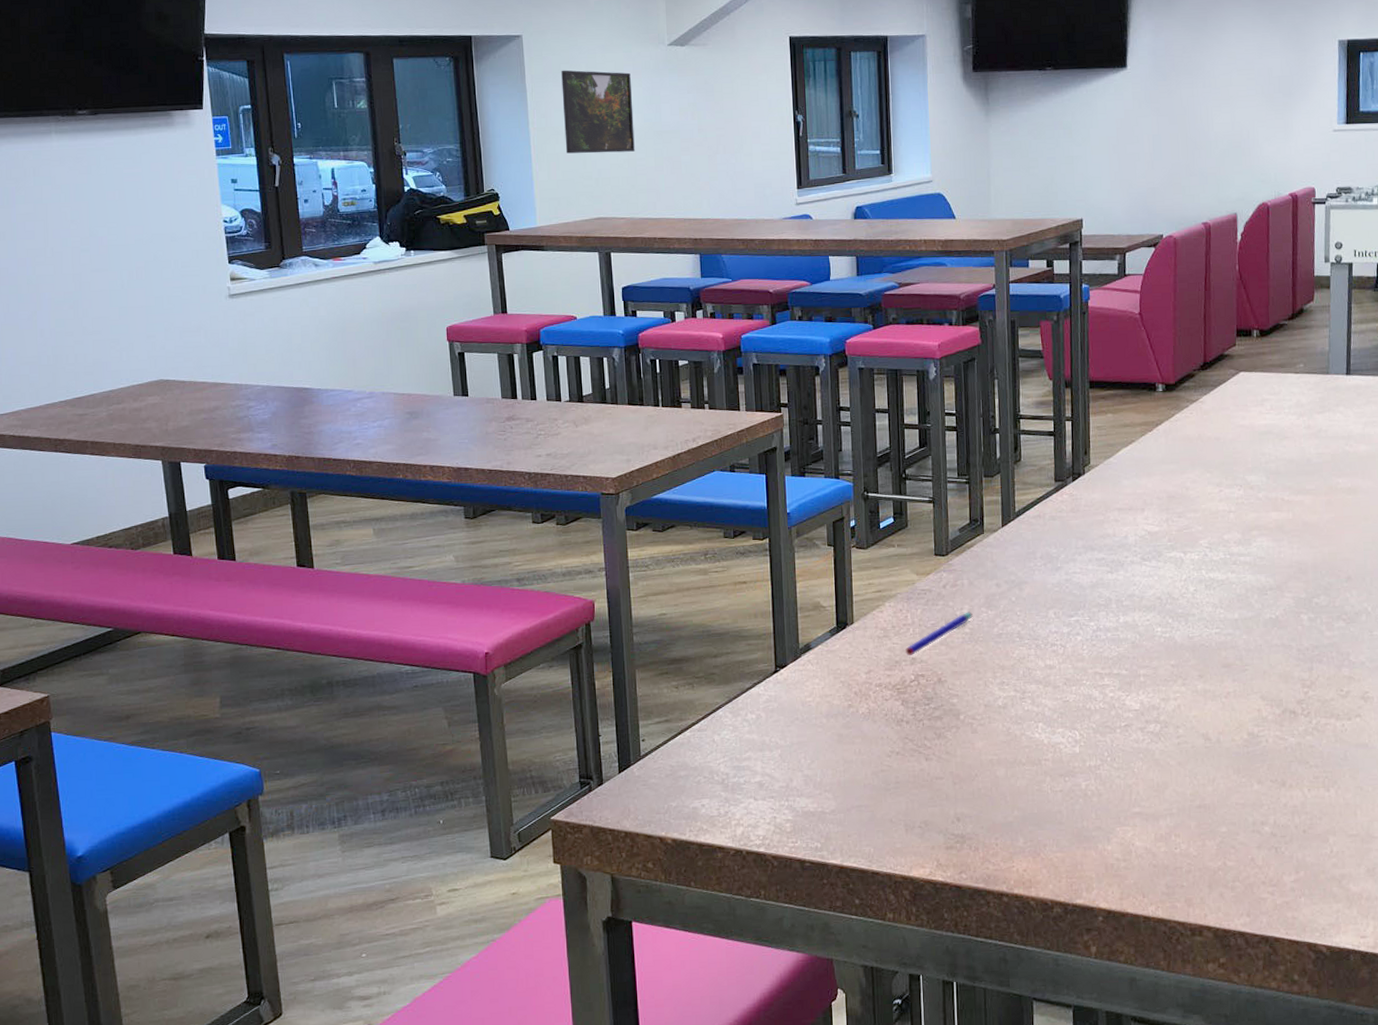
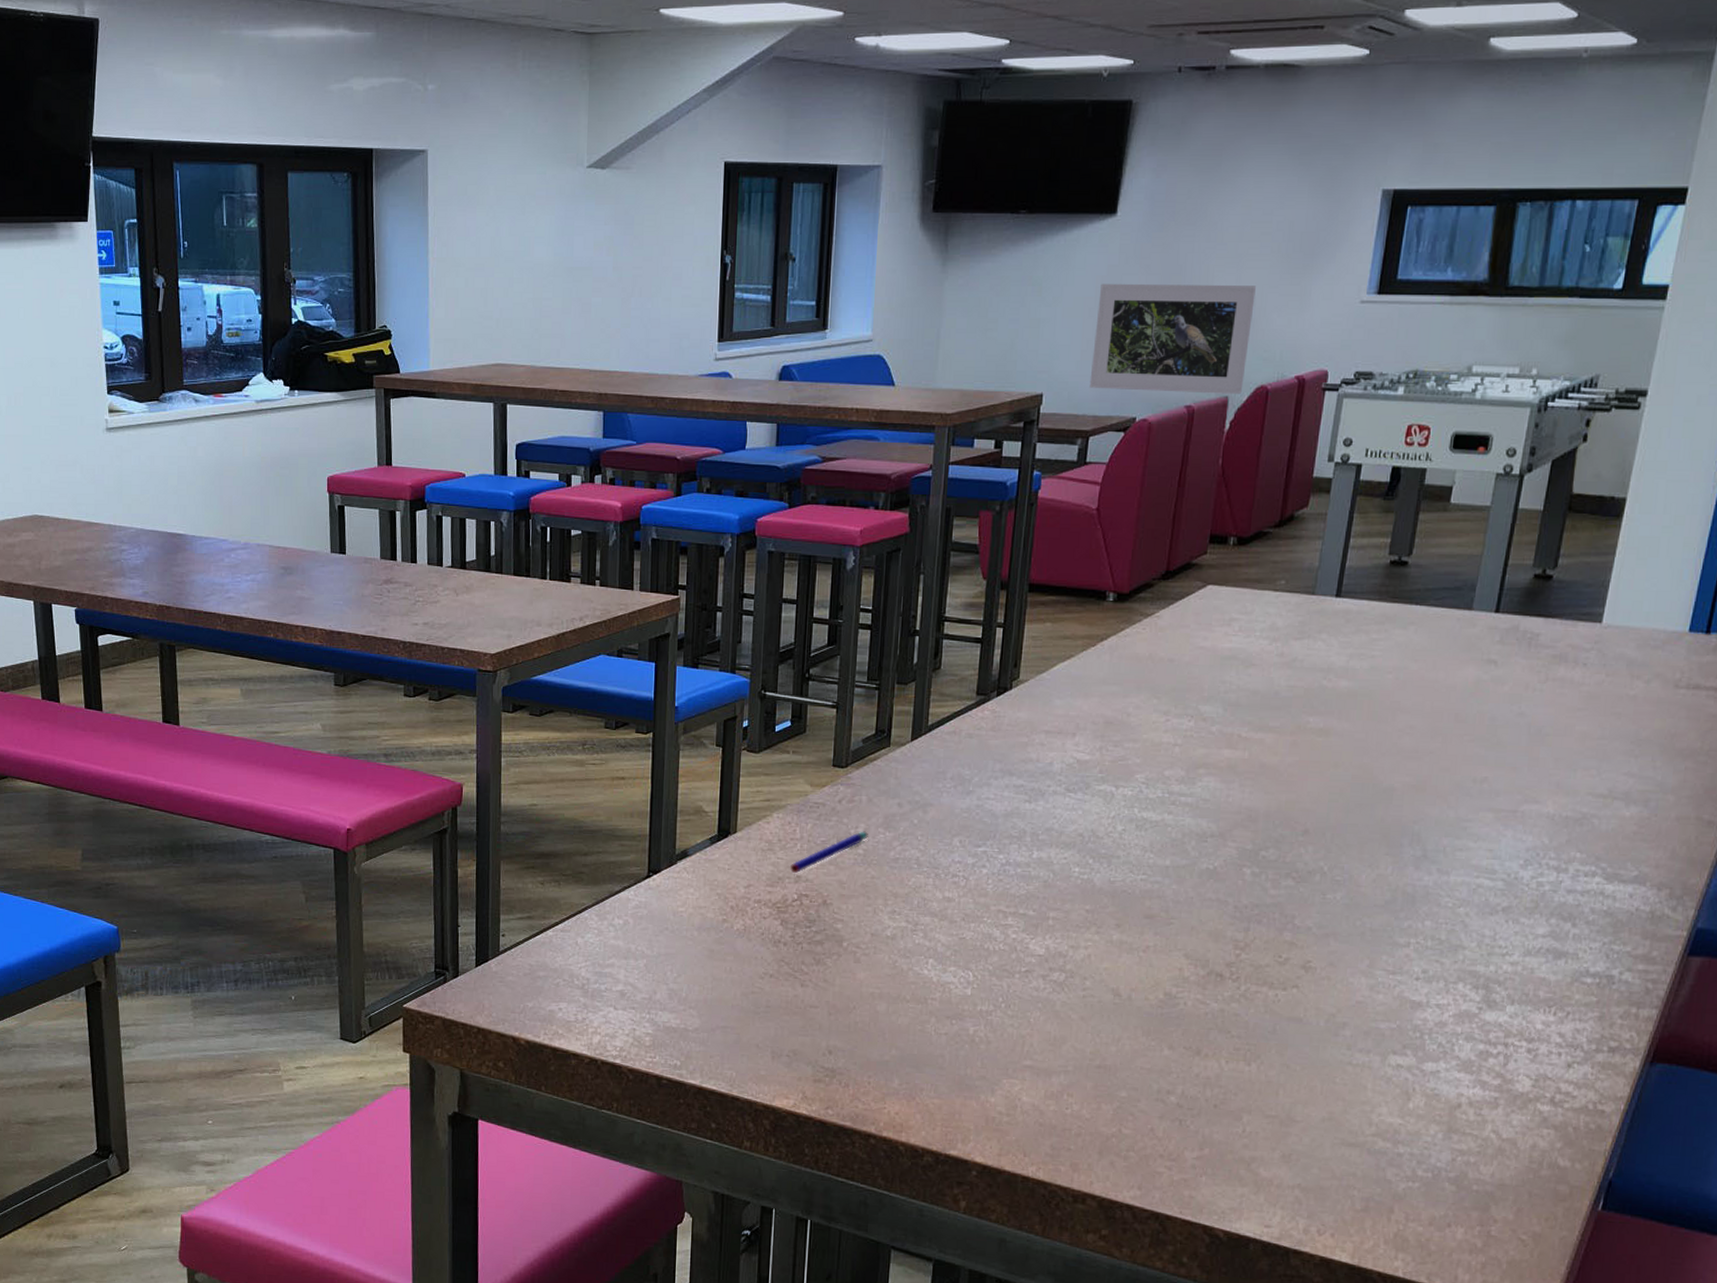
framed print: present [561,70,635,154] -> none [466,192,543,290]
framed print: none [1120,121,1248,212] -> present [1089,283,1256,394]

